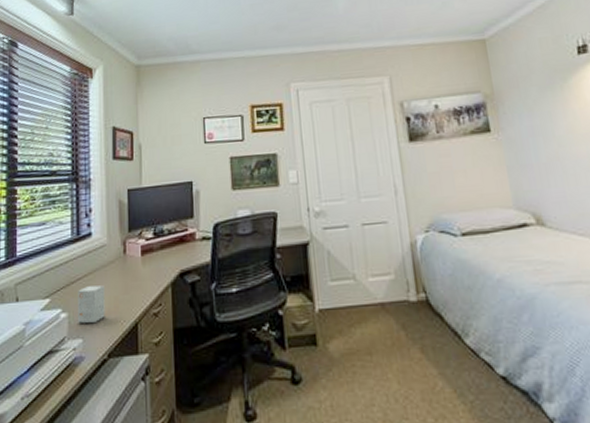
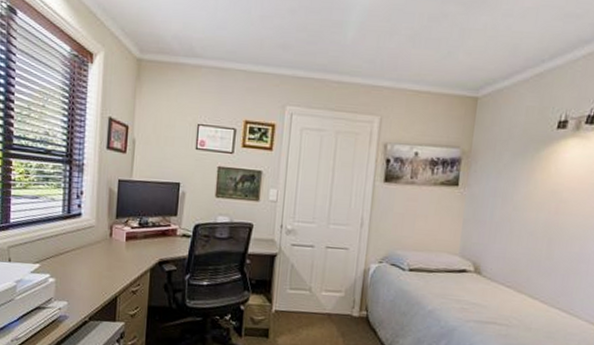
small box: present [78,285,105,323] -> none [64,259,90,290]

